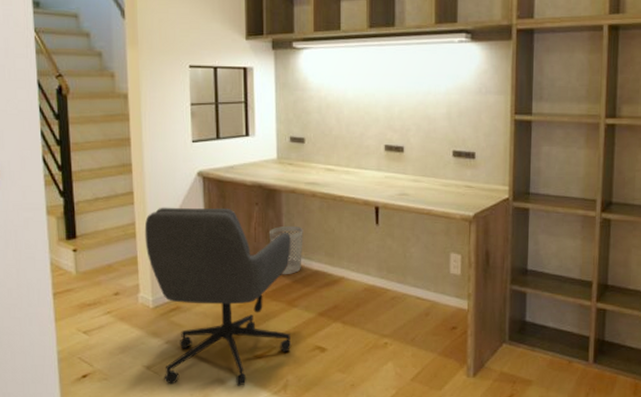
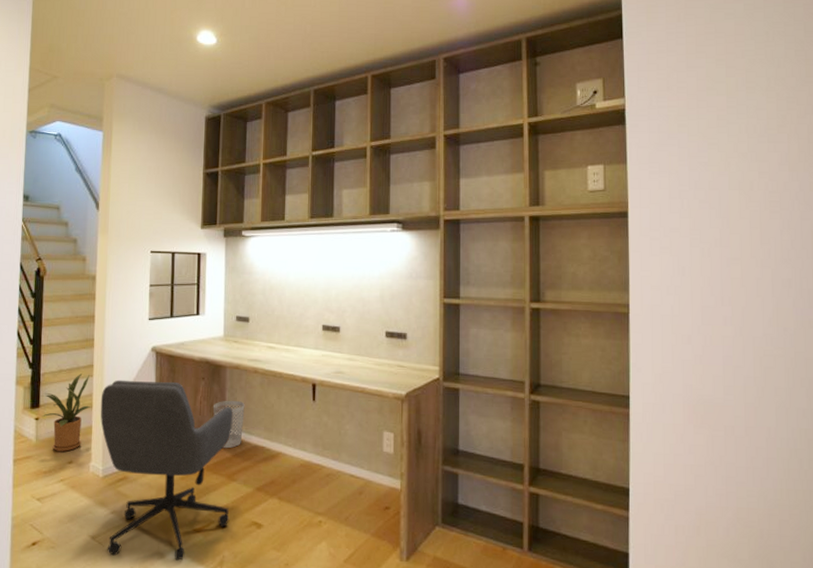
house plant: none [76,201,135,283] -> present [41,374,91,452]

